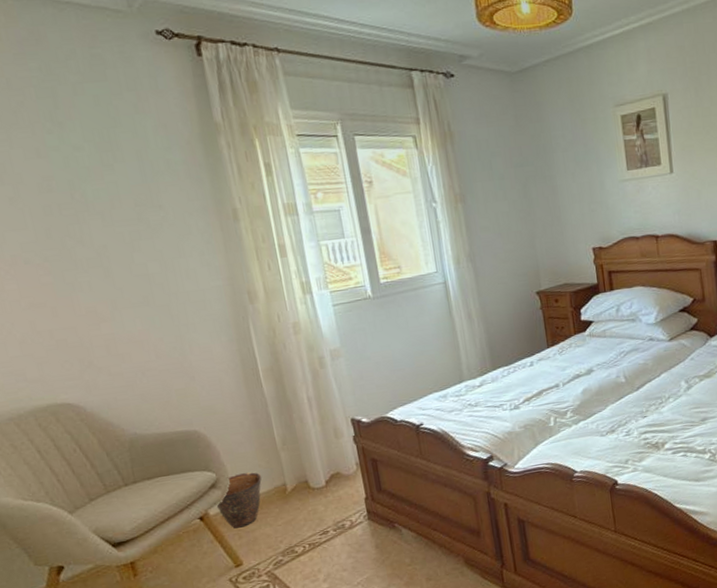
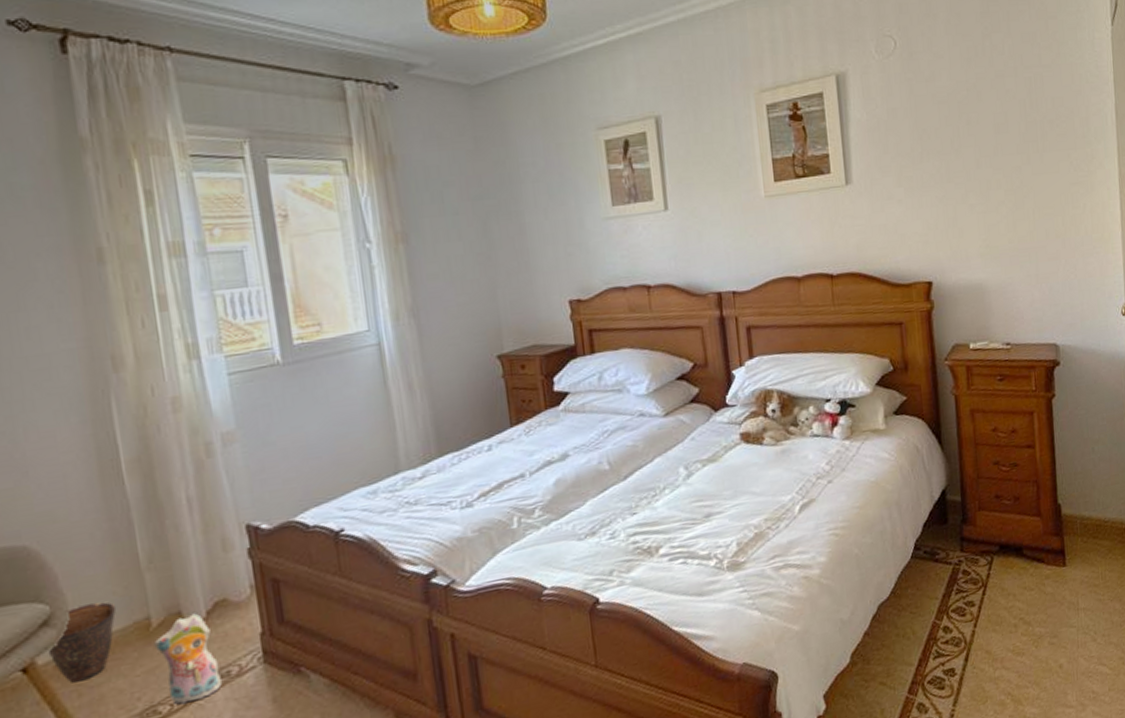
plush toy: none [289,482,339,547] -> present [153,613,222,705]

